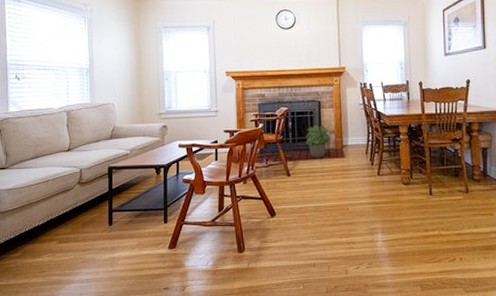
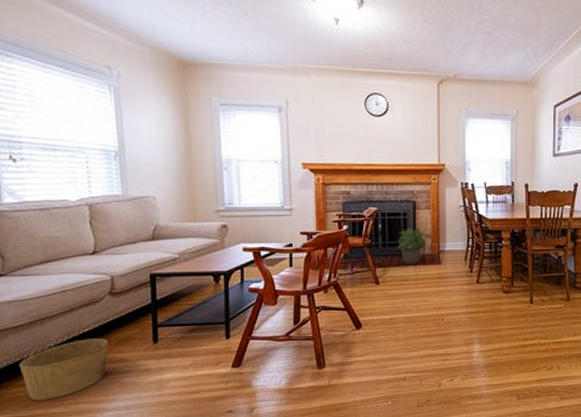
basket: none [12,220,76,272] -> present [19,338,108,402]

